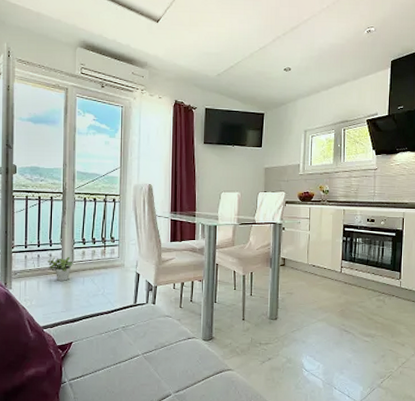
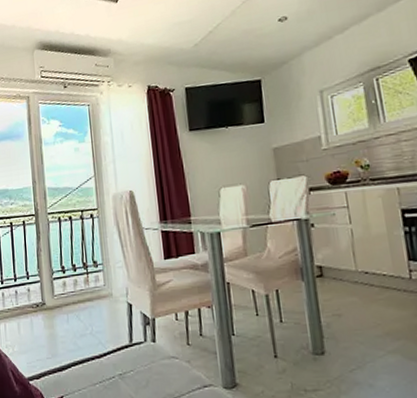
potted plant: present [47,257,73,281] -> none [25,290,54,320]

